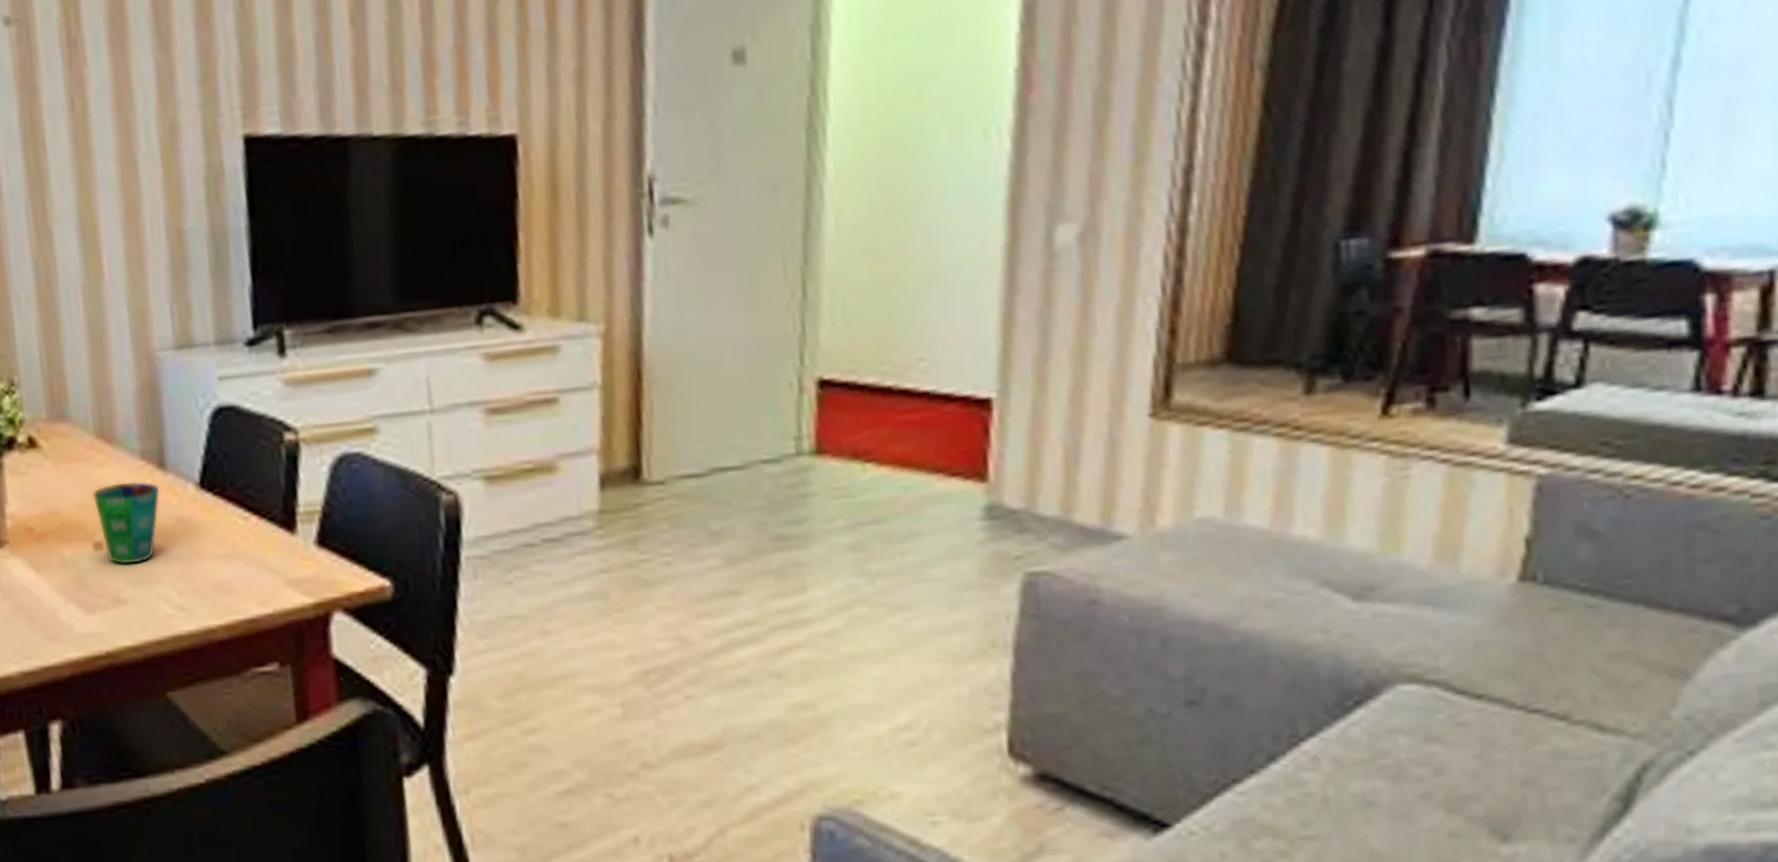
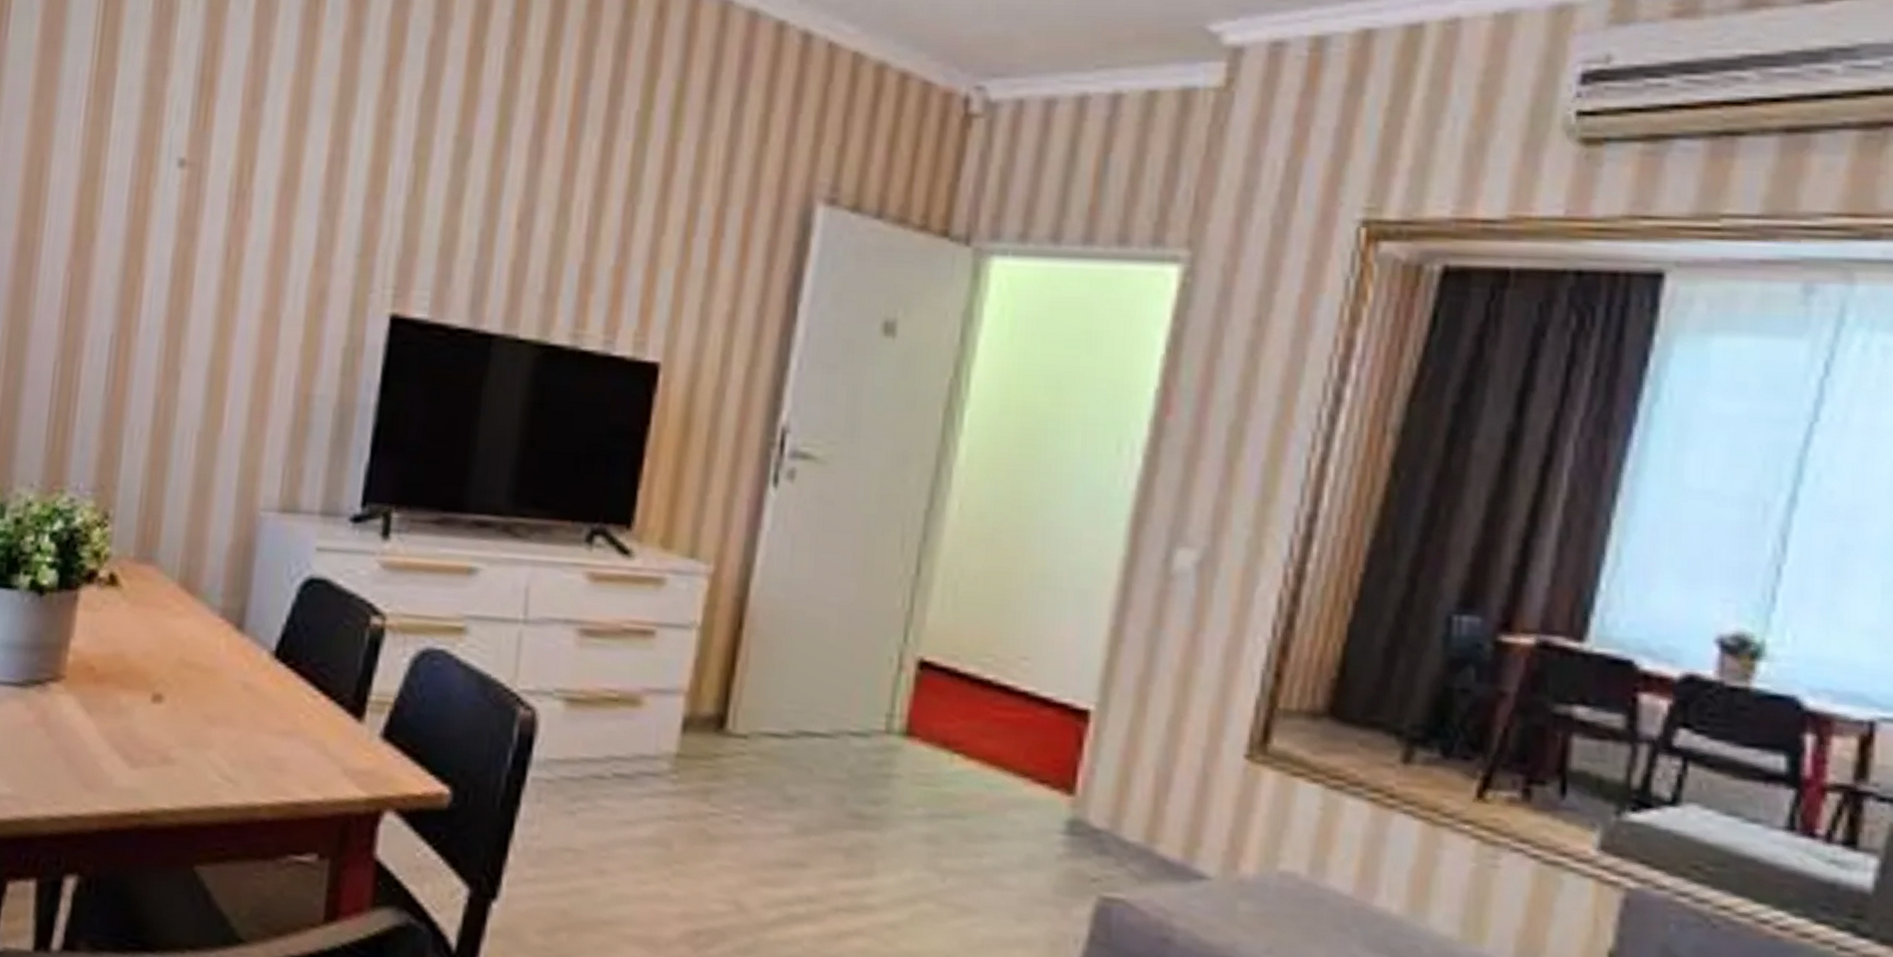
cup: present [92,481,160,565] -> none [162,636,233,724]

